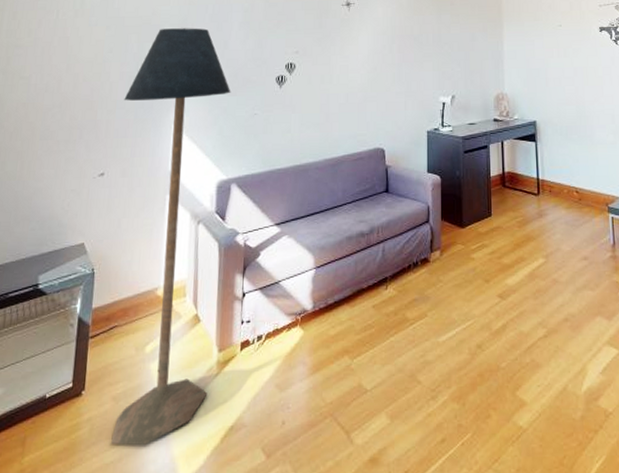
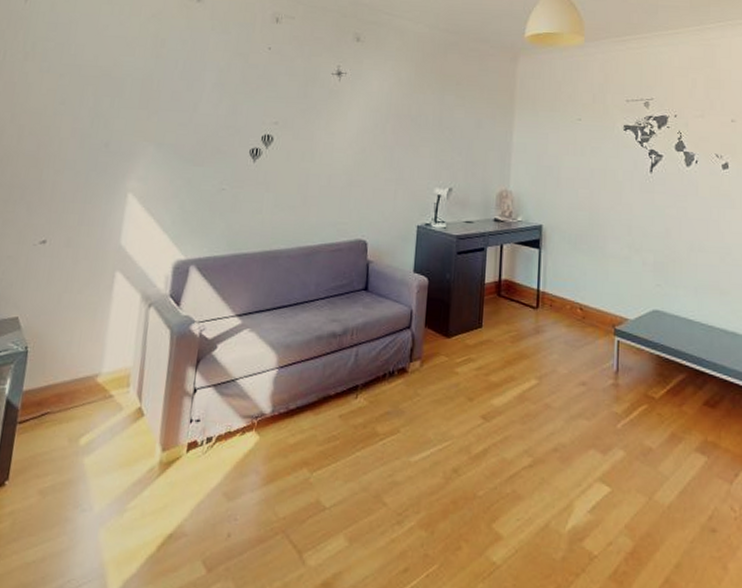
floor lamp: present [111,28,231,446] -> none [34,82,198,548]

